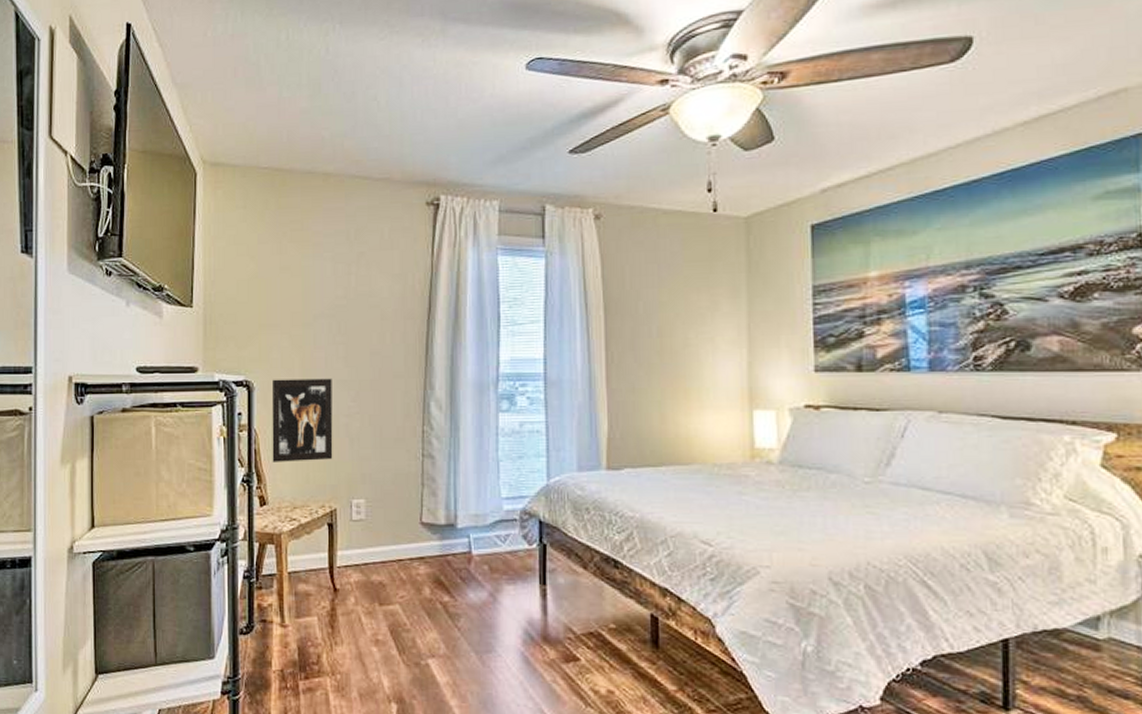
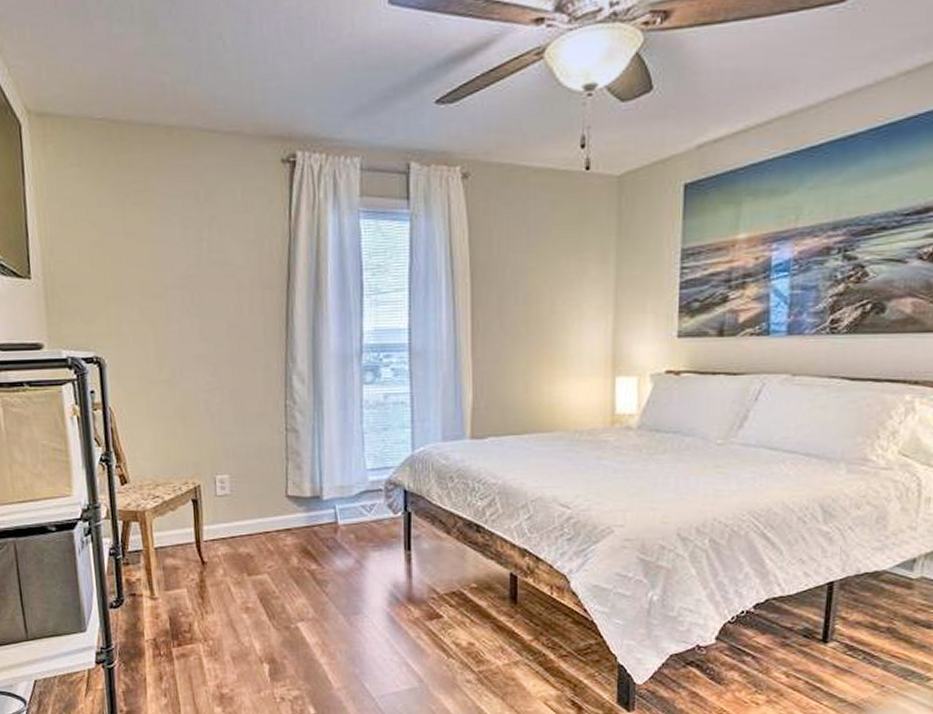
wall art: present [271,378,333,462] -> none [125,353,194,441]

